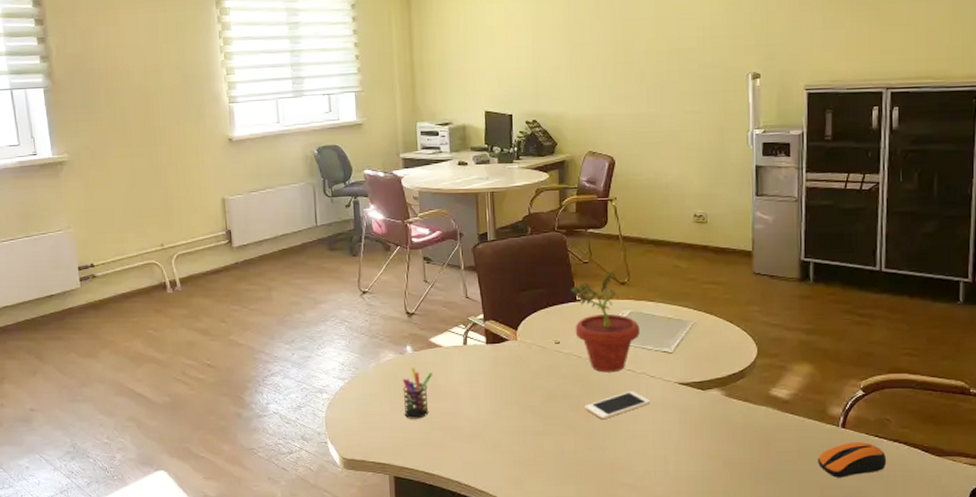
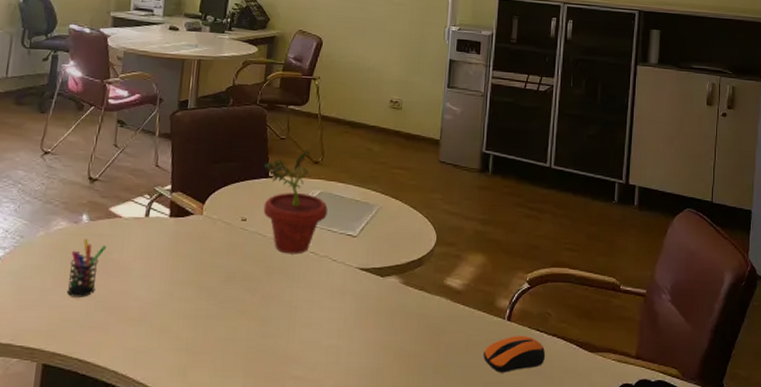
cell phone: present [584,390,651,420] -> none [263,274,331,305]

